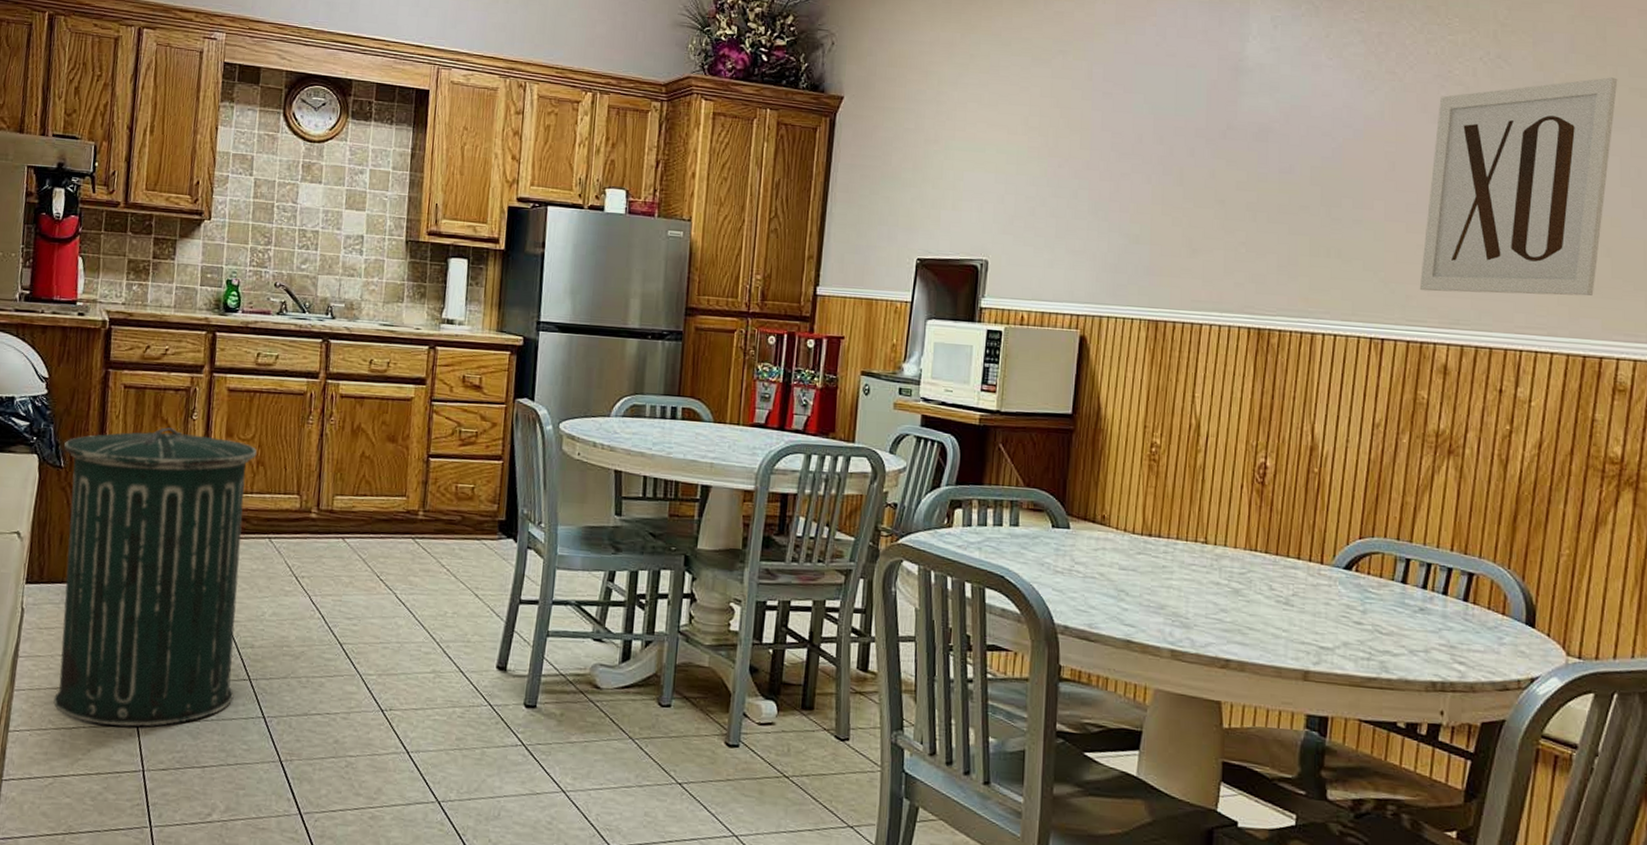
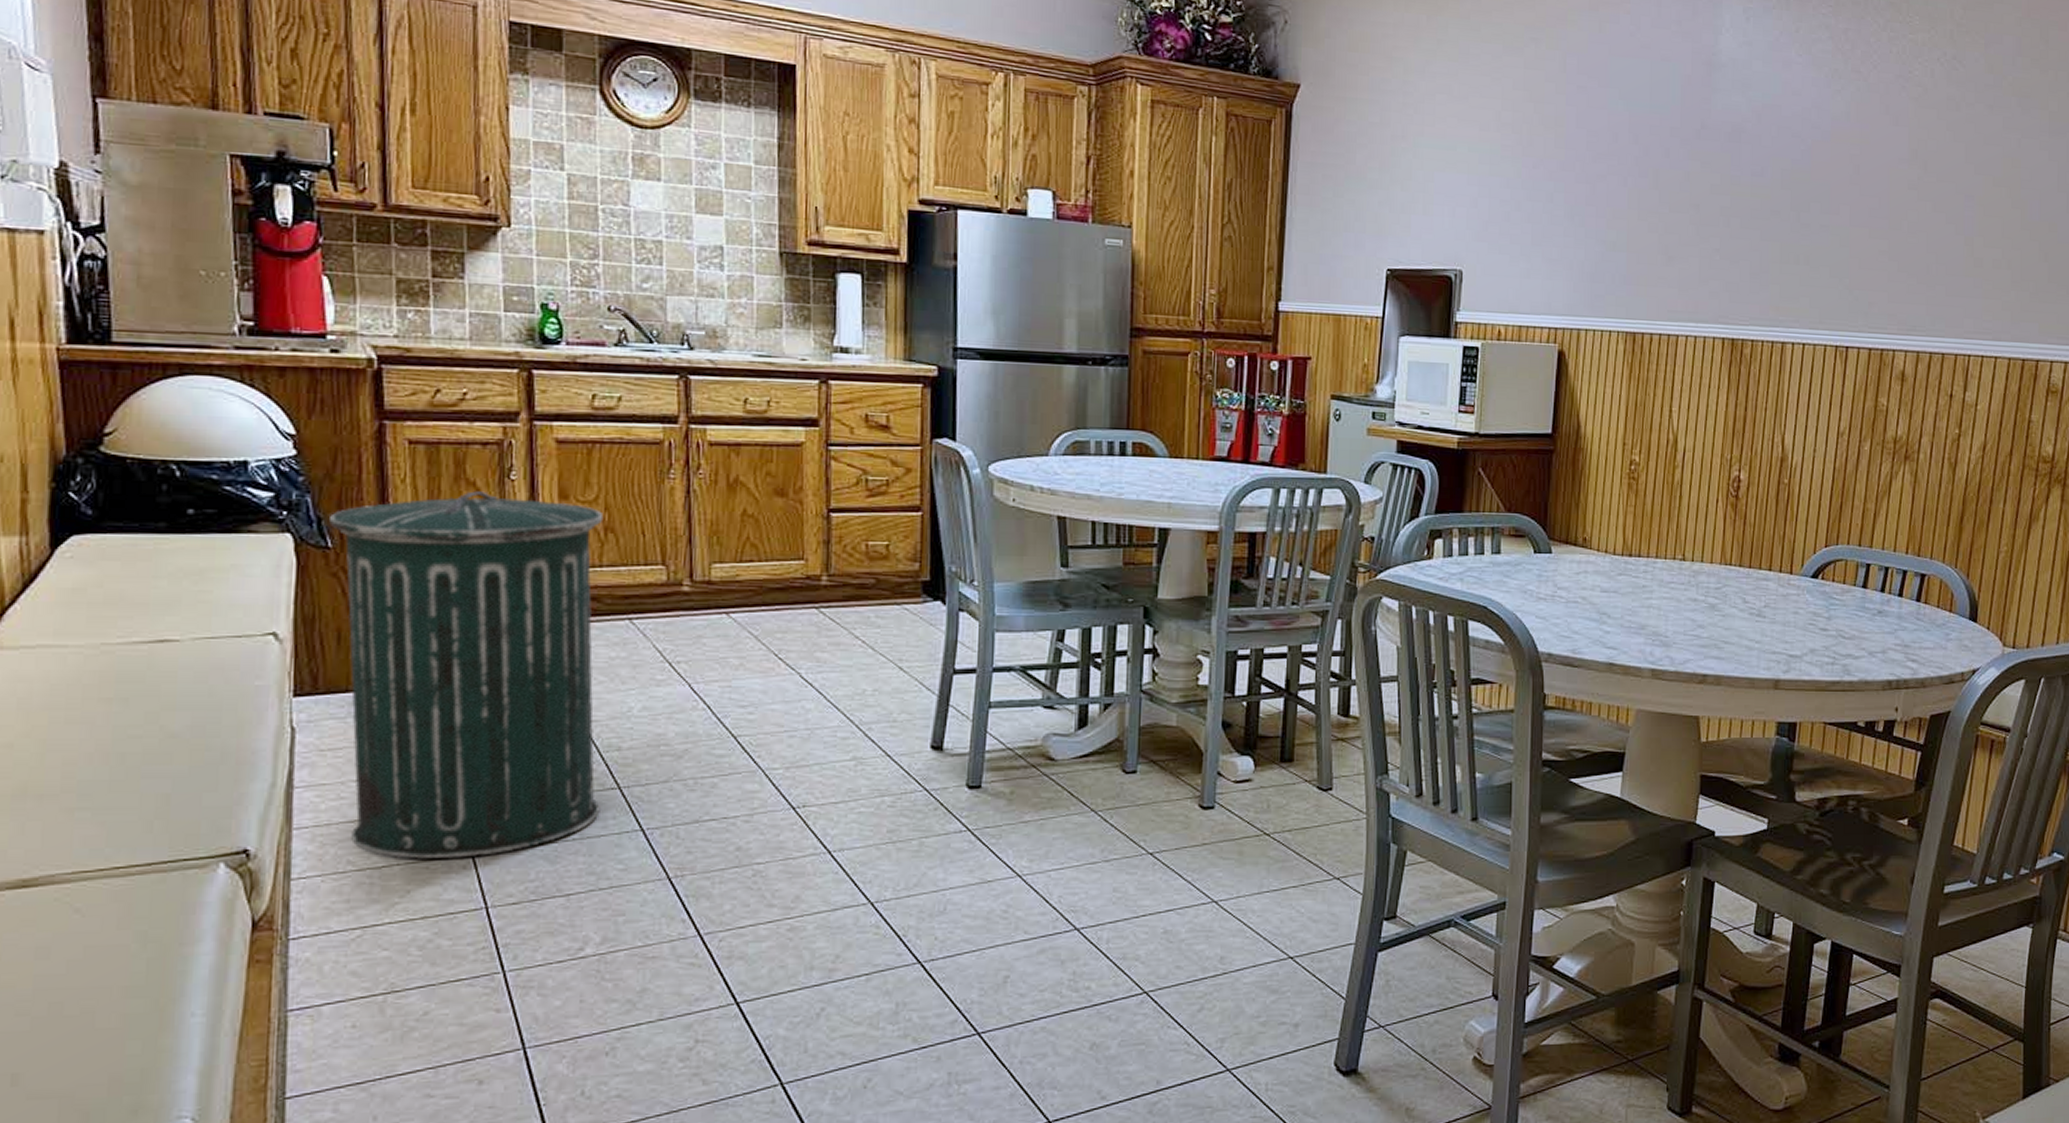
wall art: present [1419,77,1618,296] -> none [1880,81,2058,301]

